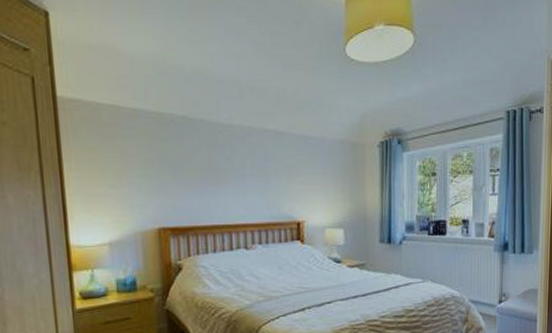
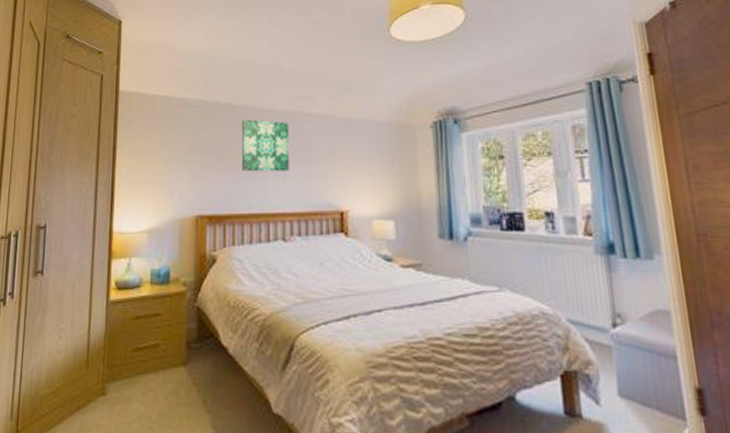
wall art: none [200,134,250,186] -> present [242,120,290,172]

